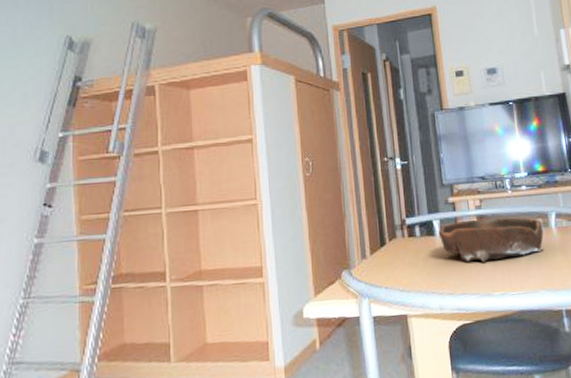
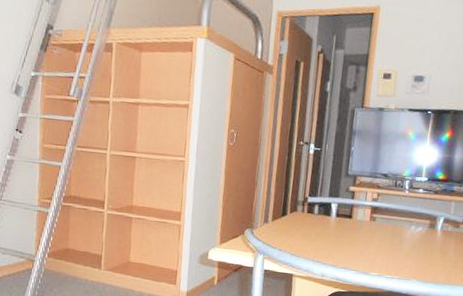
bowl: present [438,217,544,262] -> none [334,208,430,248]

